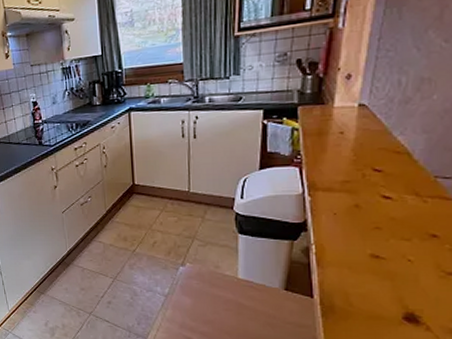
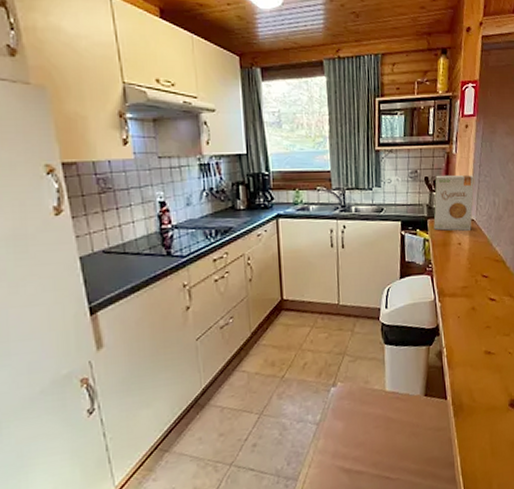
food box: none [306,51,369,118] -> present [433,175,474,231]

